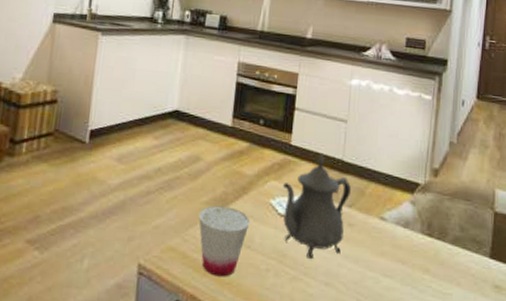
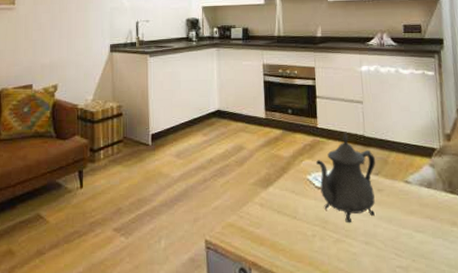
cup: present [198,205,250,277] -> none [248,185,293,245]

